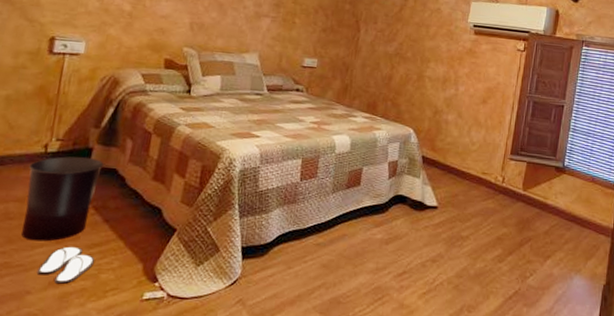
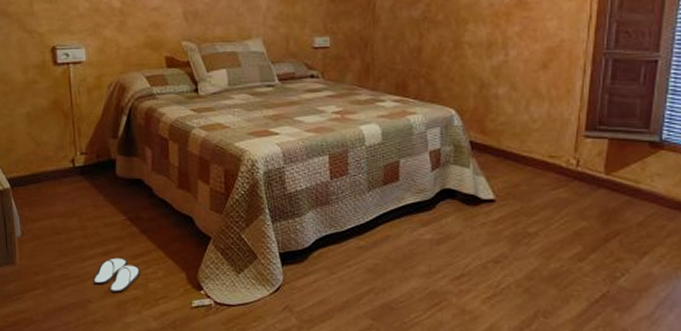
waste bin: present [21,156,104,242] -> none [63,170,129,254]

